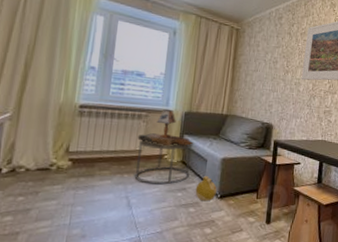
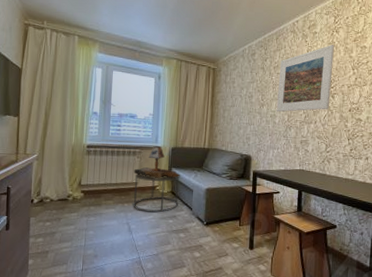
plush toy: present [195,176,217,202] -> none [184,205,203,228]

